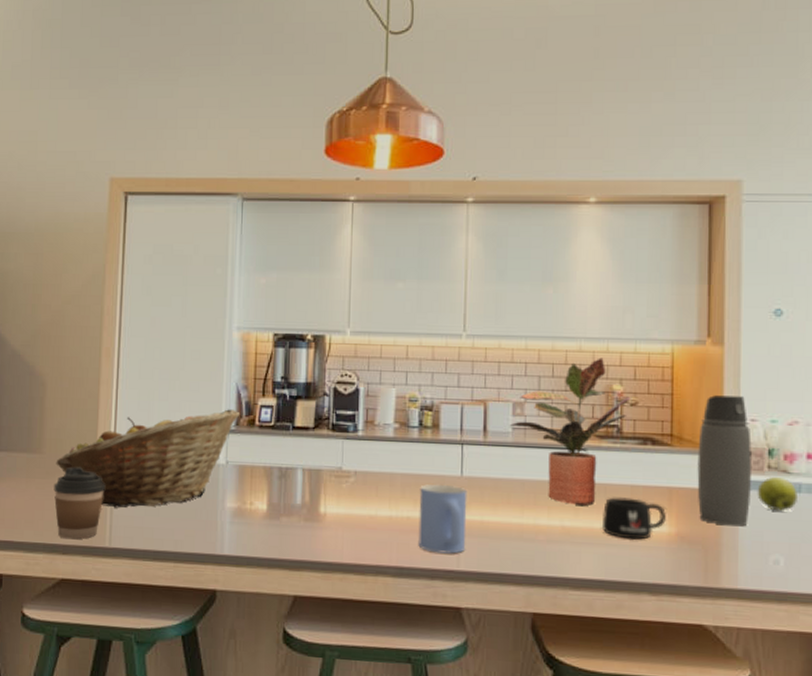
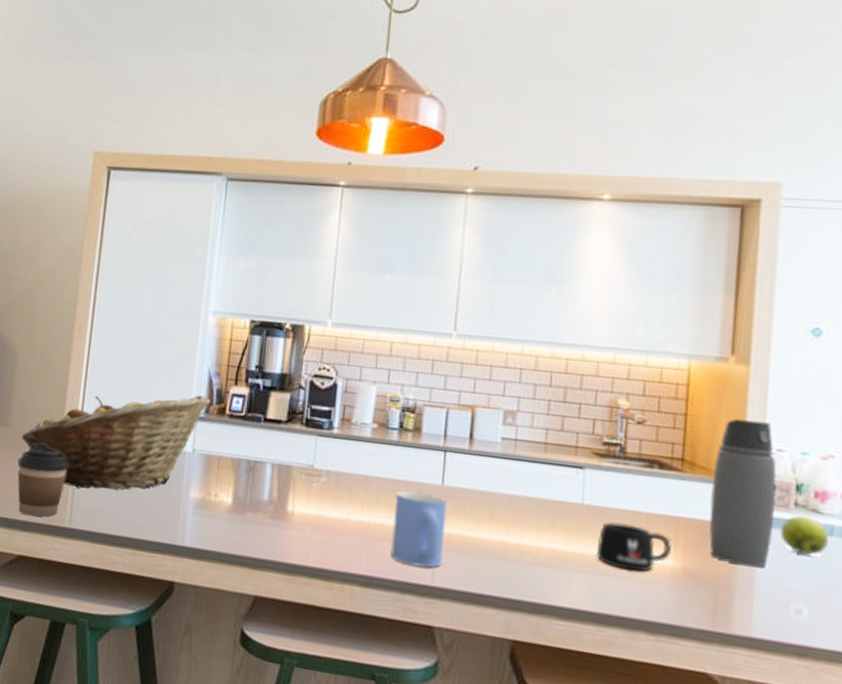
potted plant: present [509,357,631,507] -> none [498,369,638,530]

